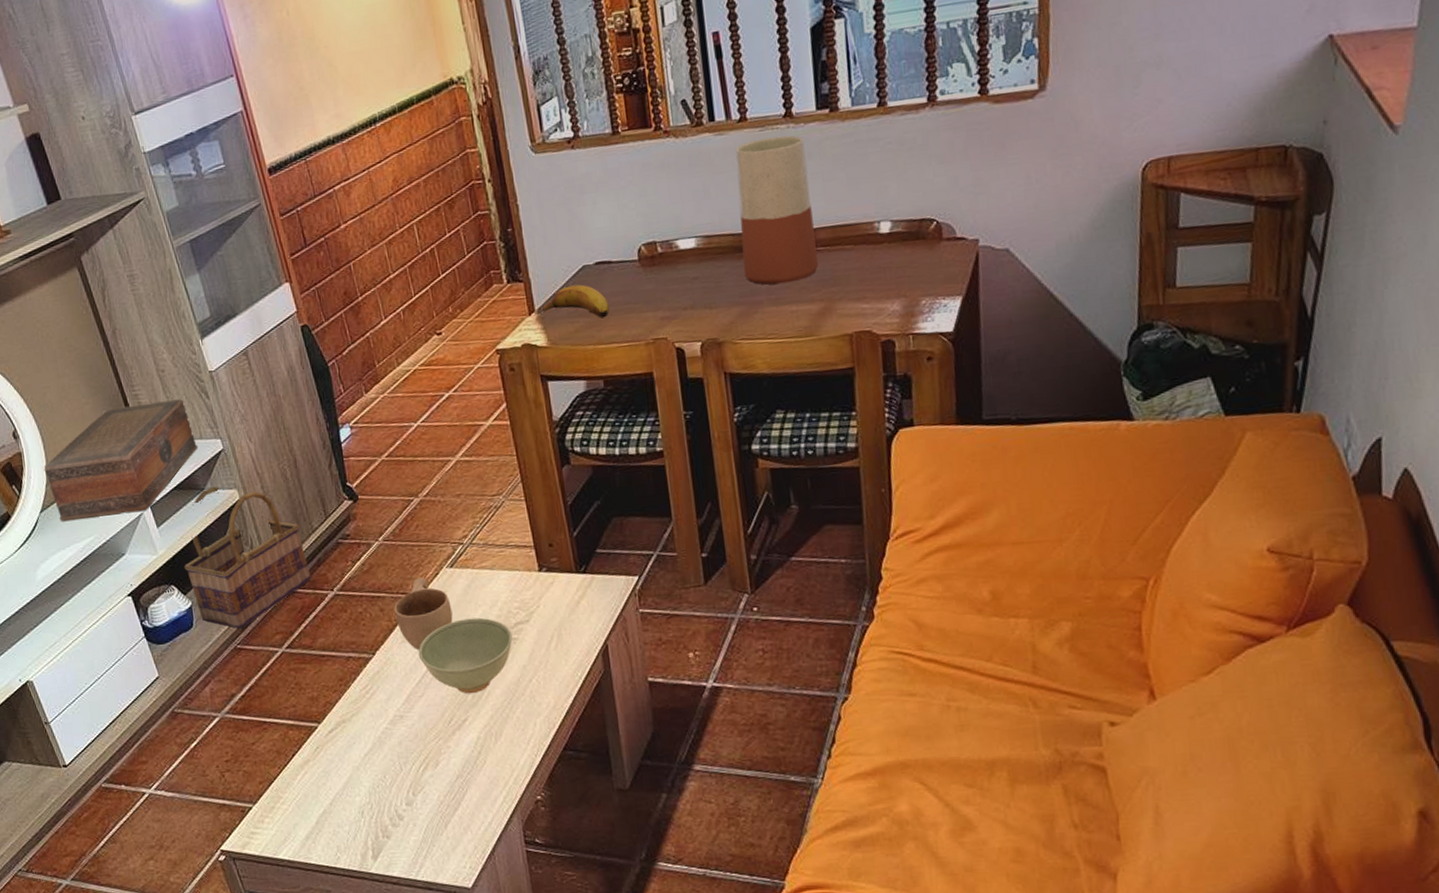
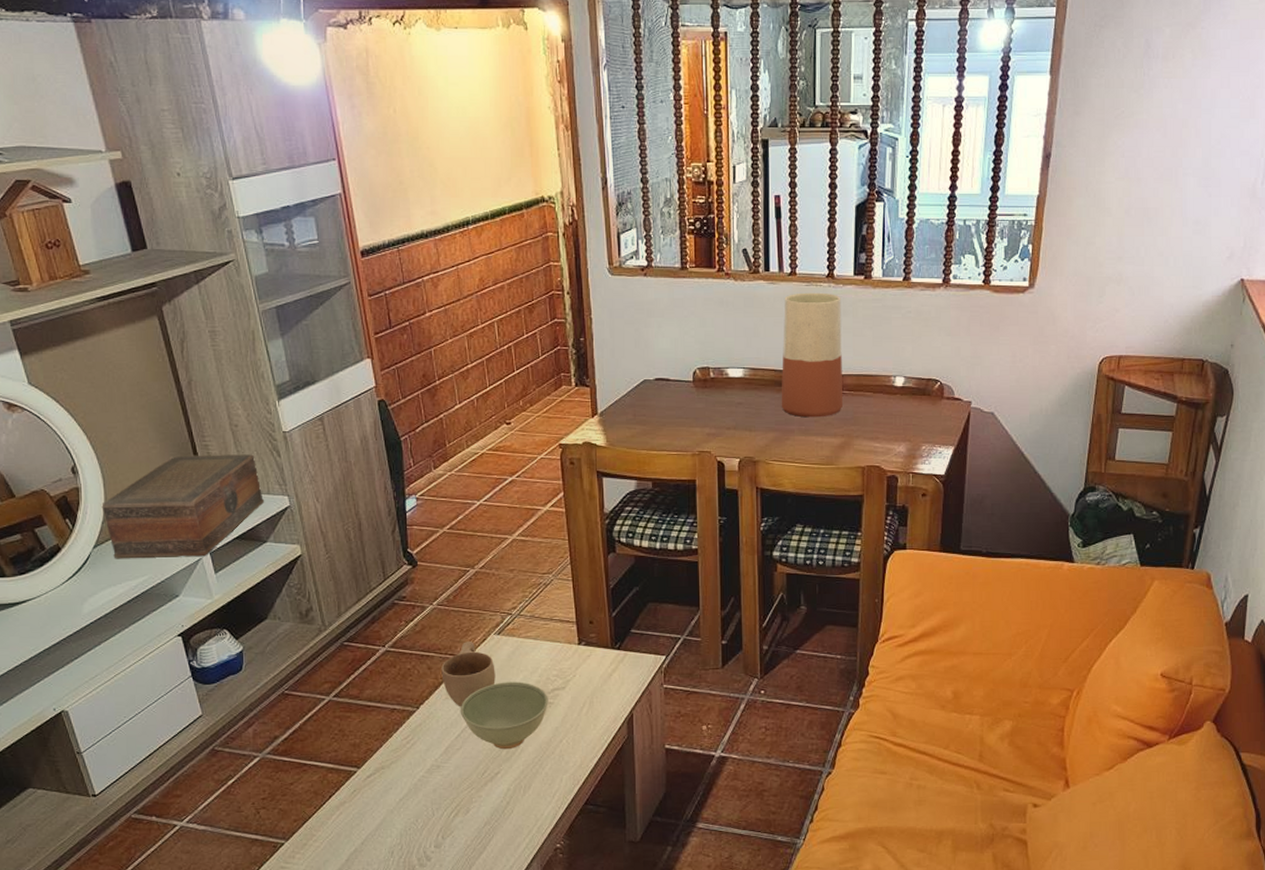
basket: present [184,486,312,629] -> none [238,539,365,676]
fruit: present [541,284,610,319] -> none [603,396,663,428]

